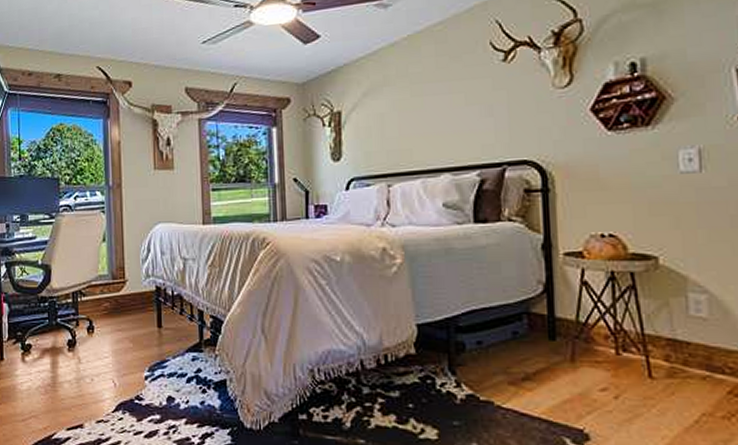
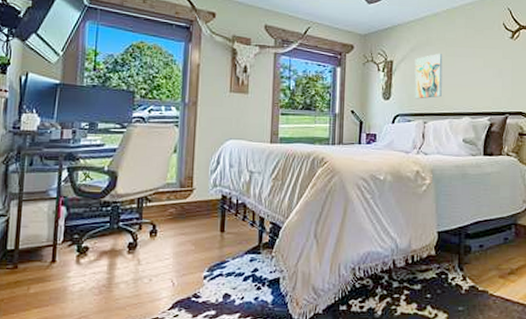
wall art: none [369,93,409,157] -> present [414,53,443,99]

